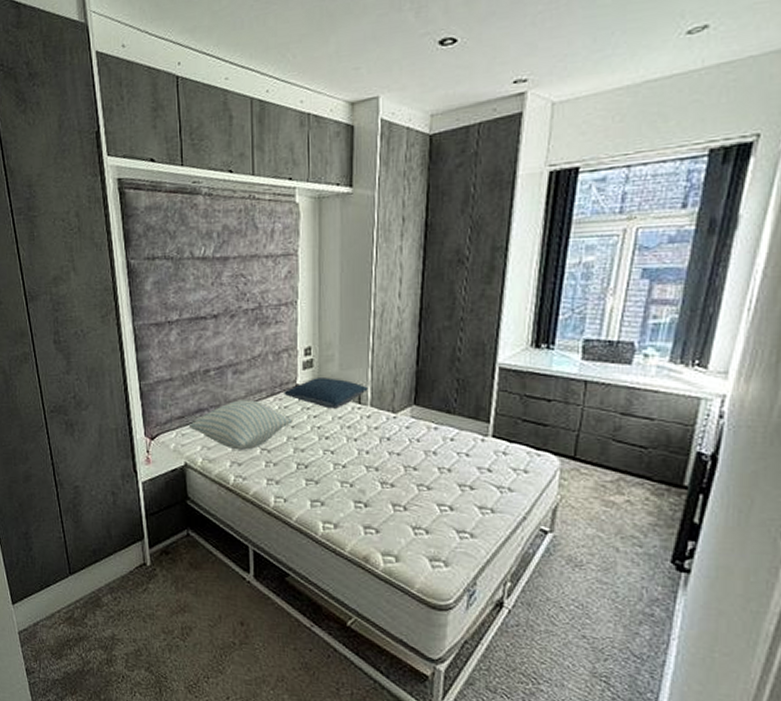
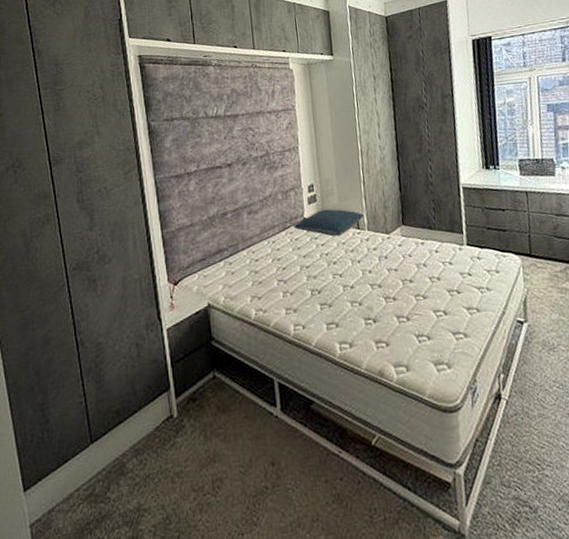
pillow: present [188,400,294,450] -> none [210,236,305,285]

